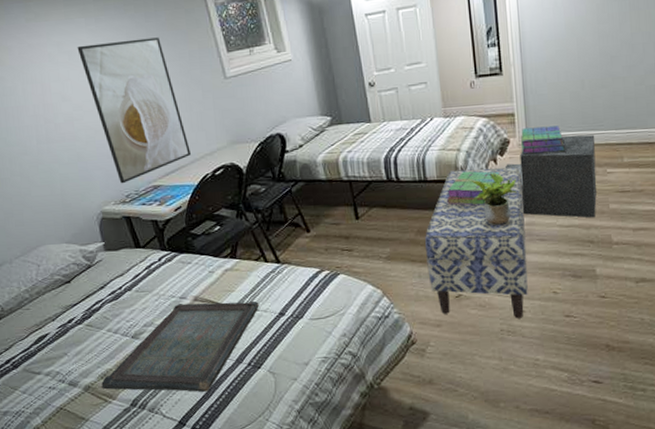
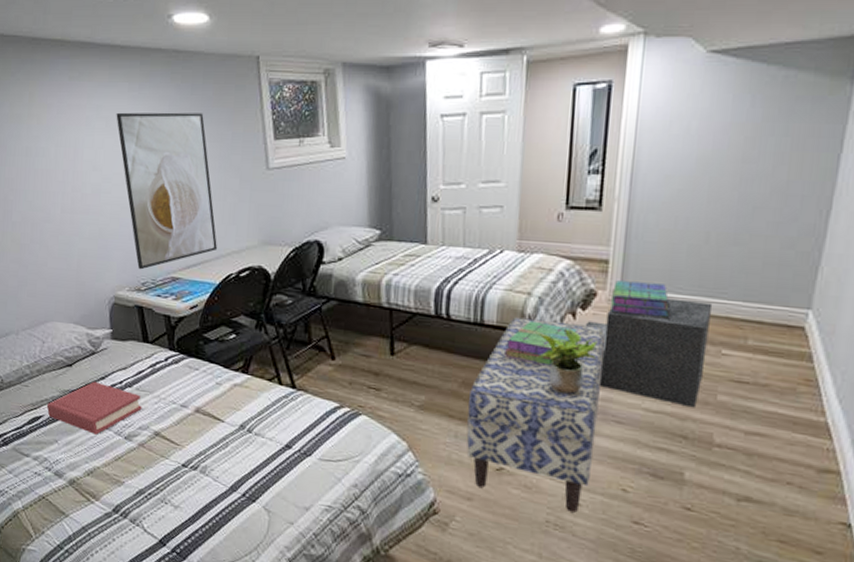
hardback book: none [51,292,144,340] -> present [46,381,142,435]
serving tray: present [101,300,259,392] -> none [86,411,265,515]

